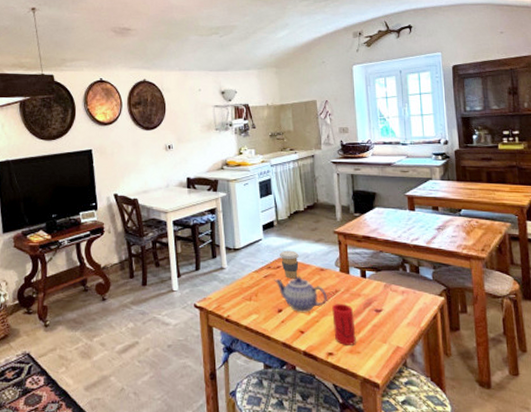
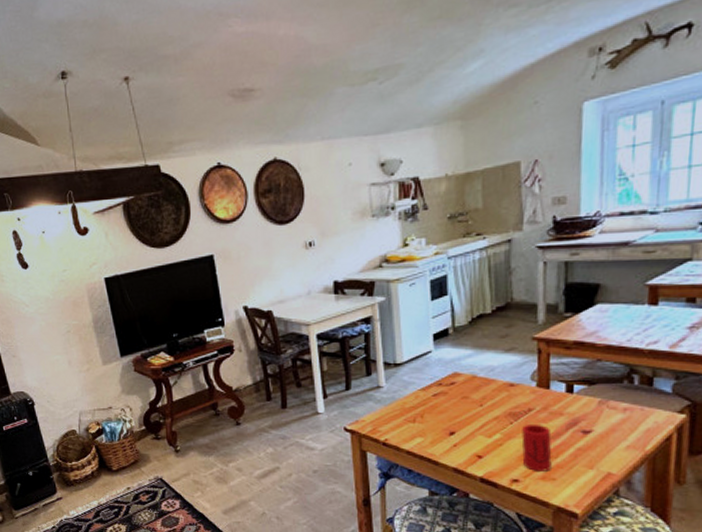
teapot: present [274,276,327,312] -> none [446,394,516,434]
coffee cup: present [280,250,299,279] -> none [455,363,481,397]

